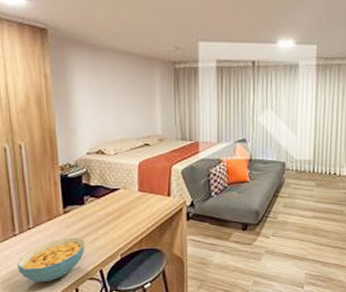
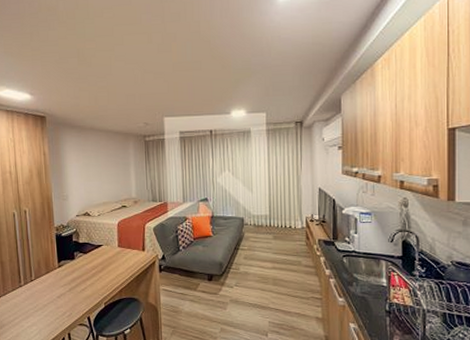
cereal bowl: present [17,237,85,283] -> none [22,288,76,327]

